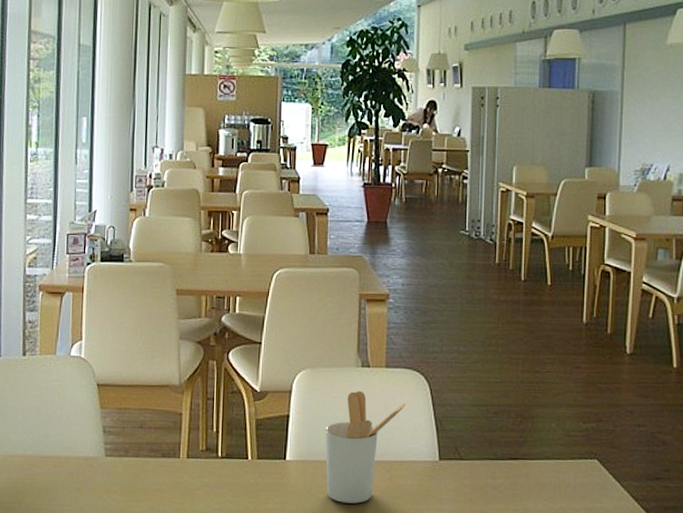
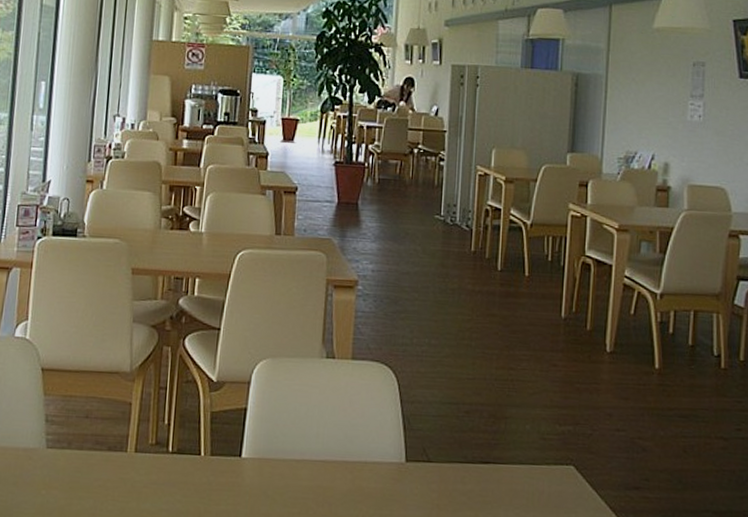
utensil holder: present [325,390,406,504] -> none [284,383,372,507]

